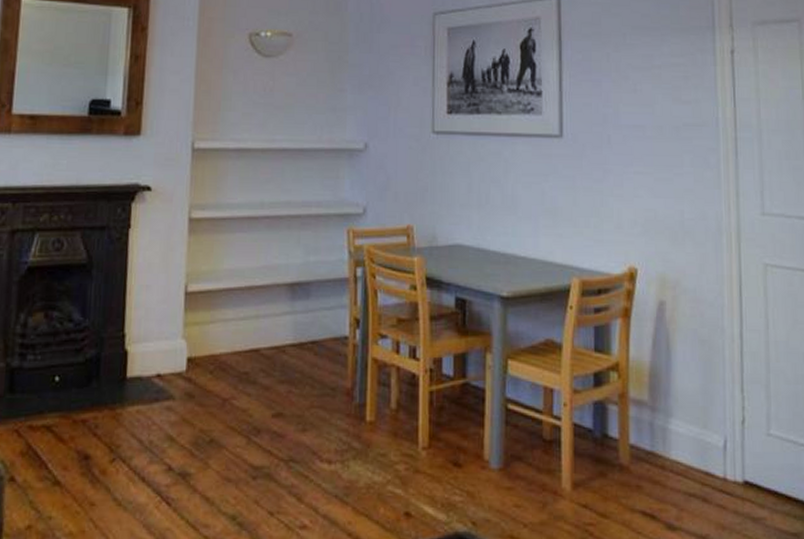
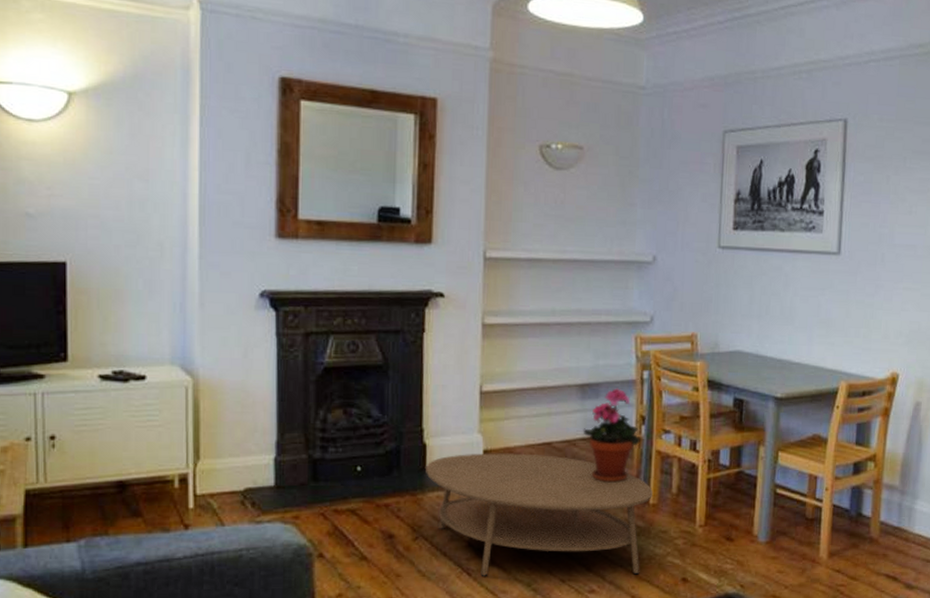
coffee table: none [126,361,369,507] -> present [426,453,653,576]
potted plant: none [293,287,356,396] -> present [583,388,642,483]

